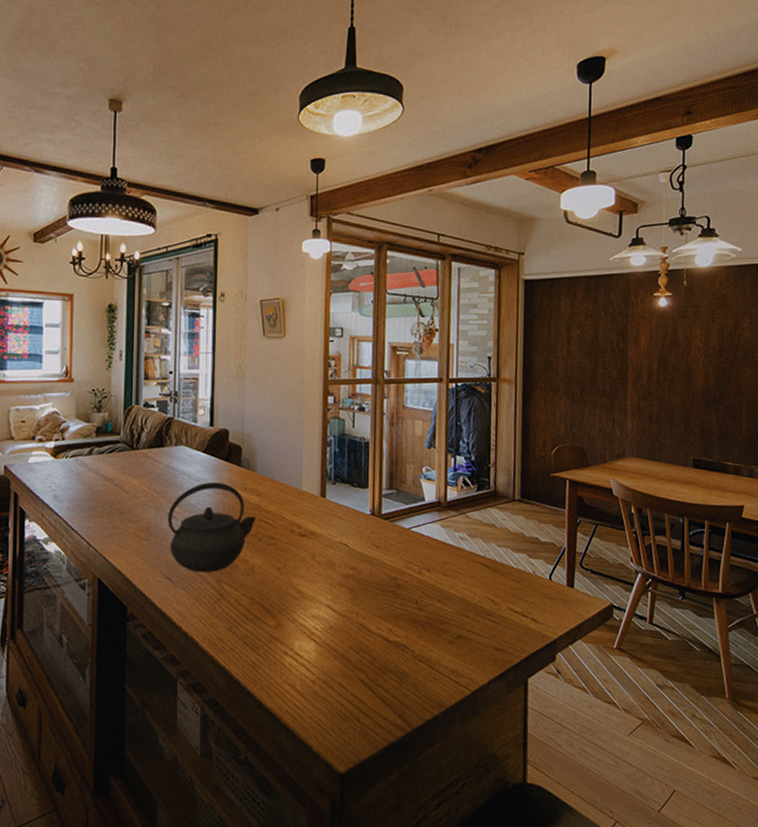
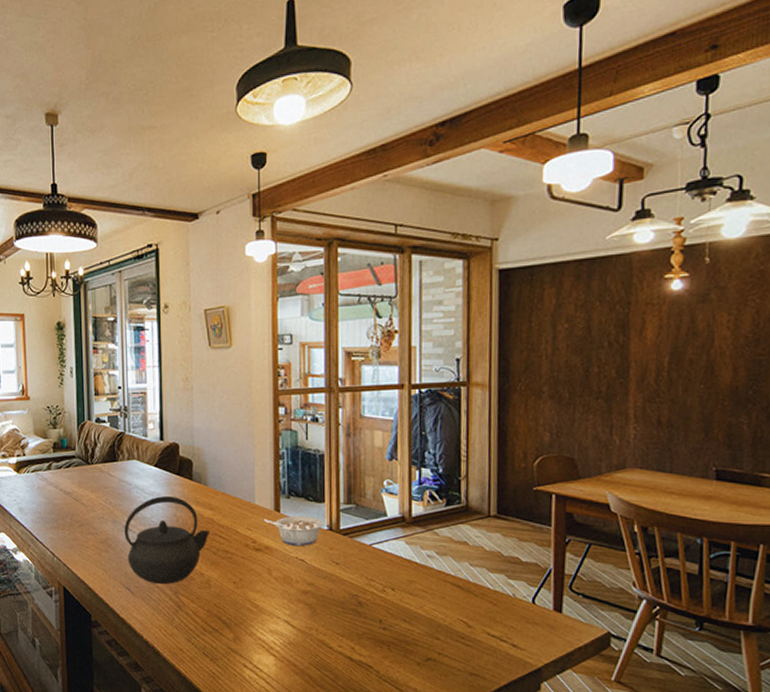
legume: none [310,501,367,531] -> present [264,515,324,546]

